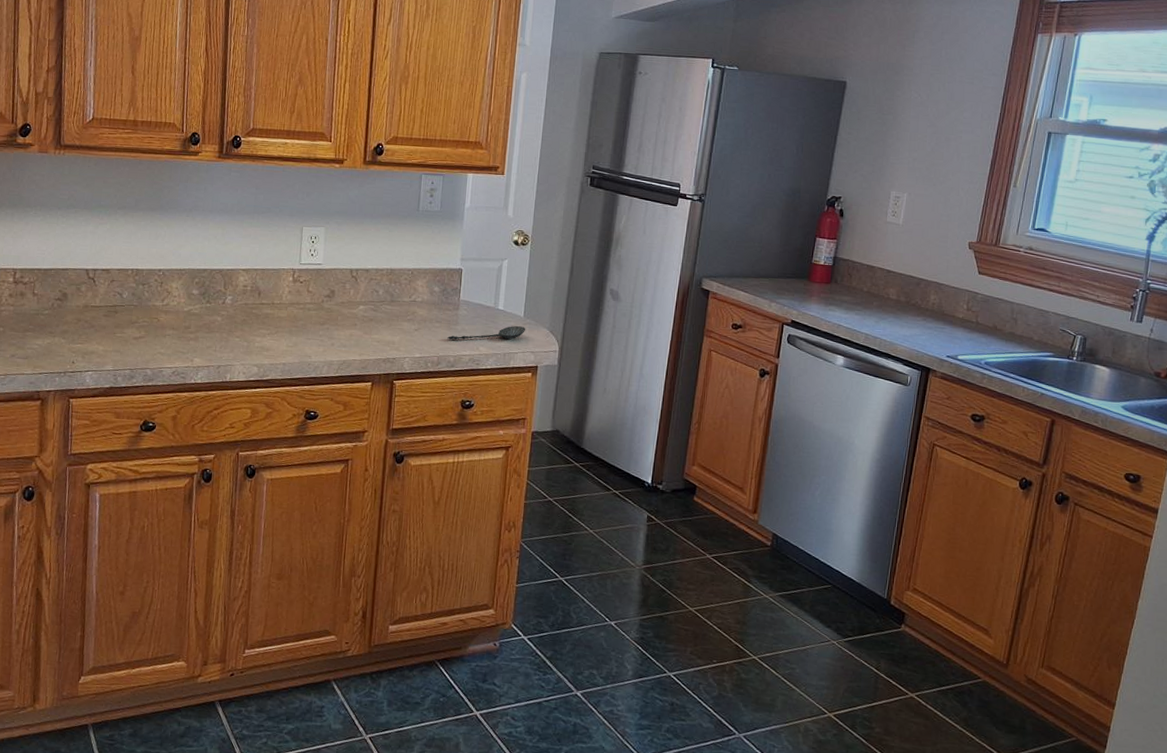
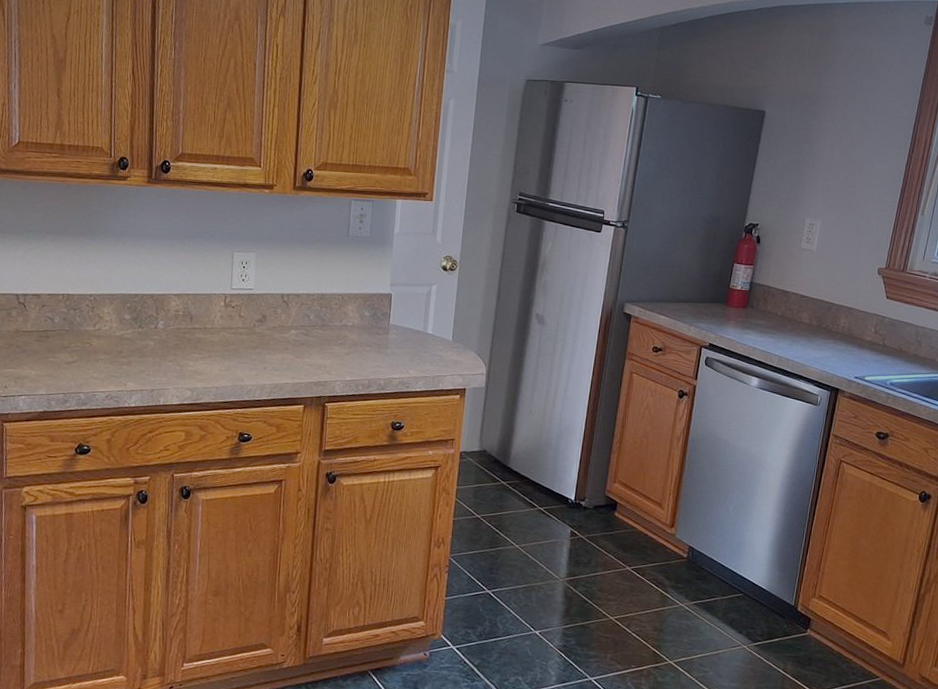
spoon: present [447,326,526,340] -> none [377,349,455,364]

